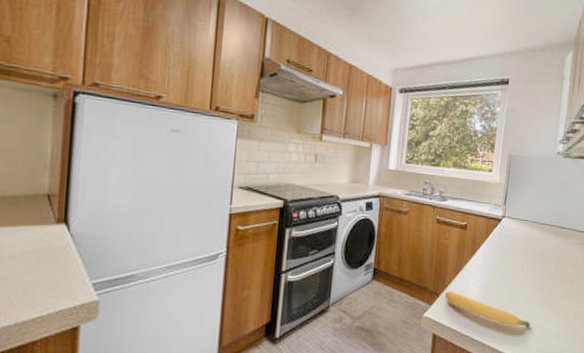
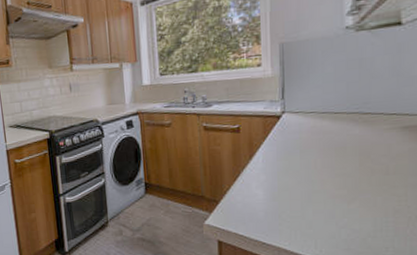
banana: present [444,291,531,328] -> none [224,197,336,228]

